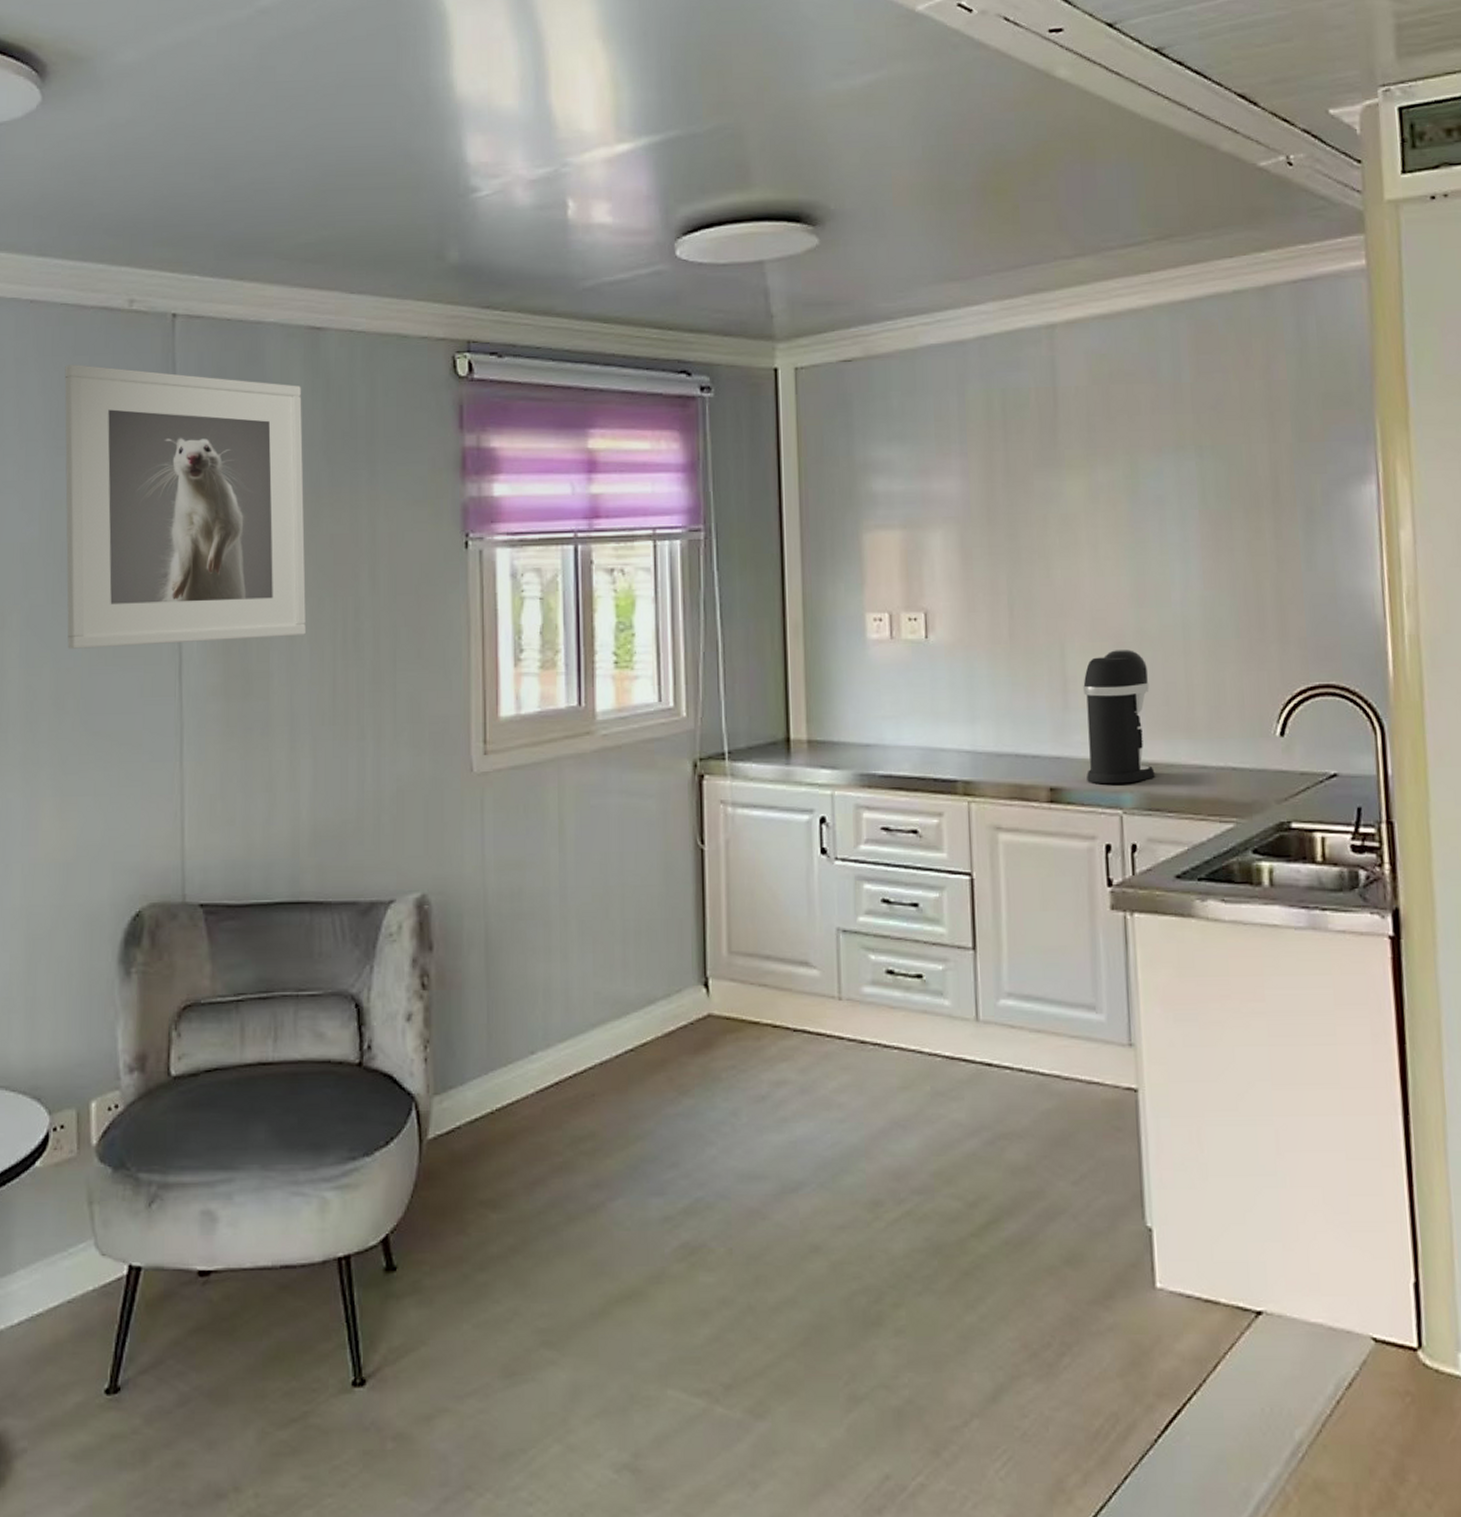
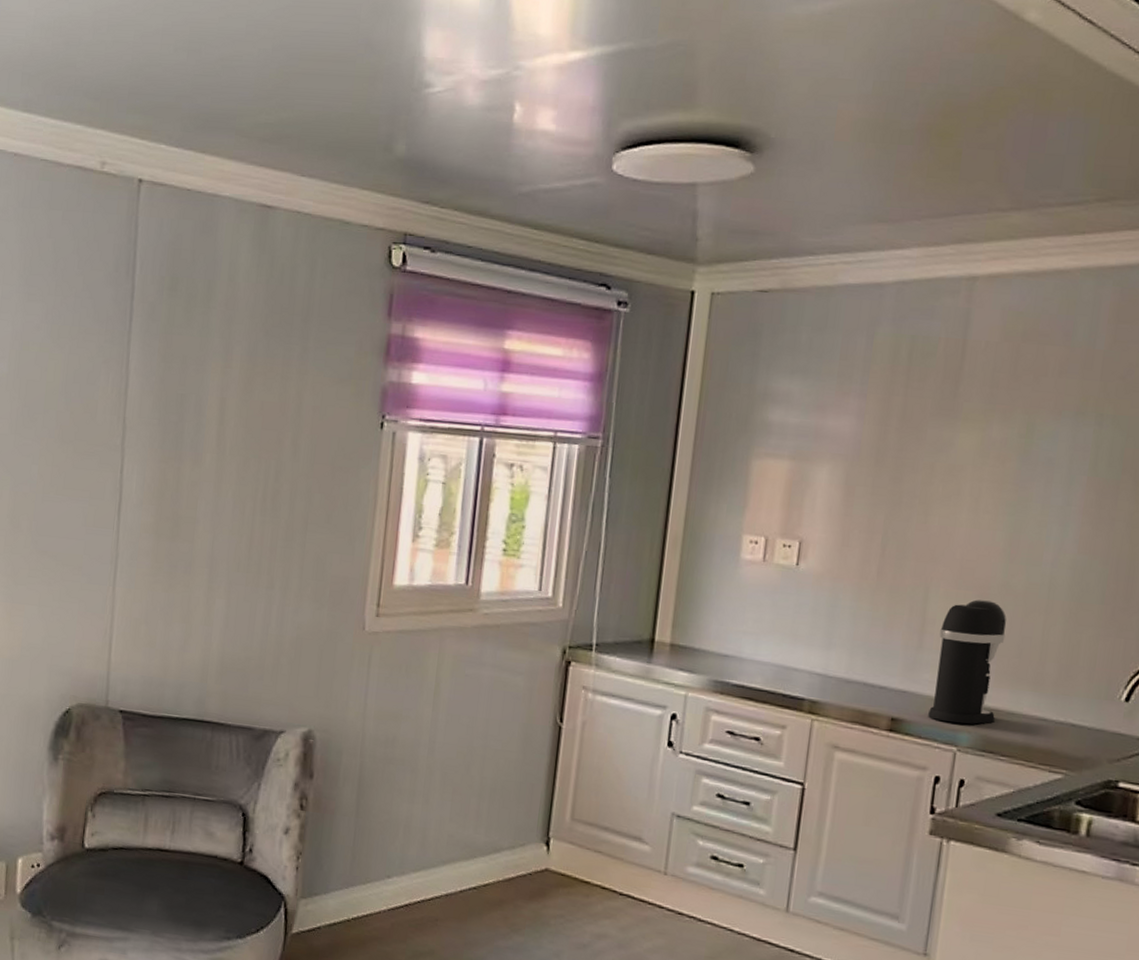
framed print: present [64,364,307,649] -> none [25,217,248,490]

